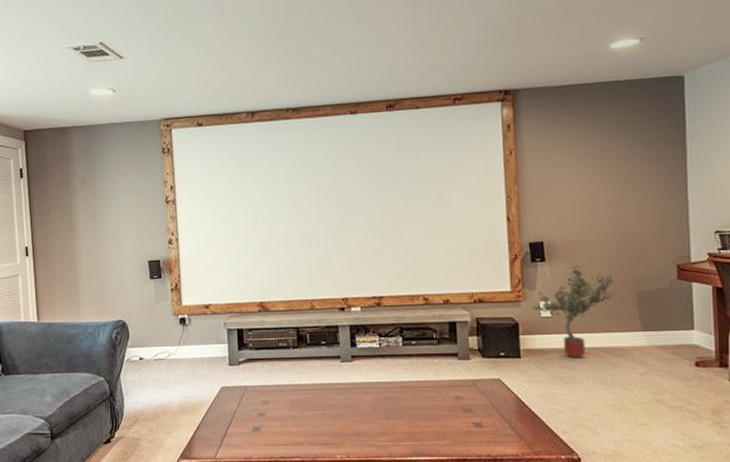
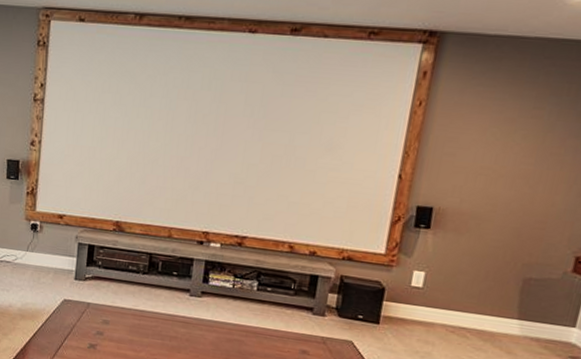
potted tree: present [532,264,614,359] -> none [404,237,501,336]

